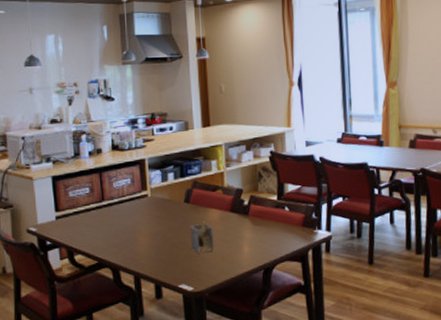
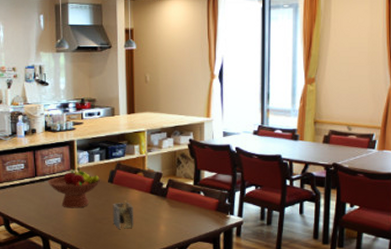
fruit bowl: none [116,188,176,234] -> present [48,167,101,208]

